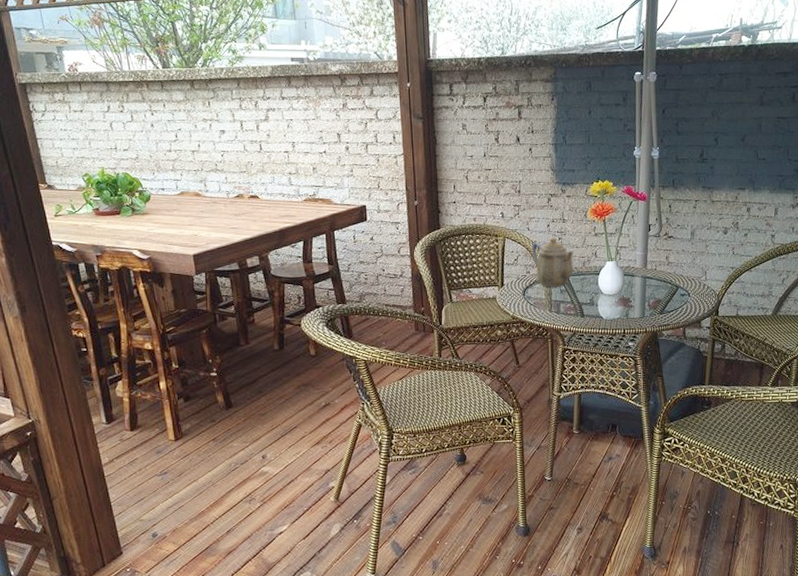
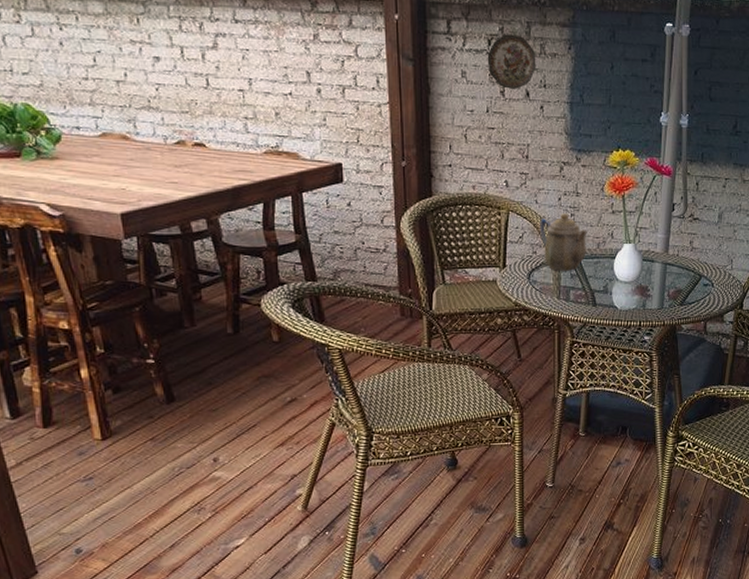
decorative plate: none [483,91,525,136] -> present [487,34,536,89]

